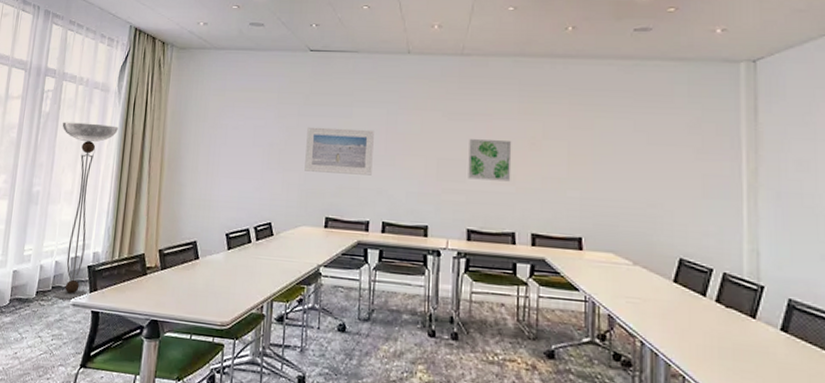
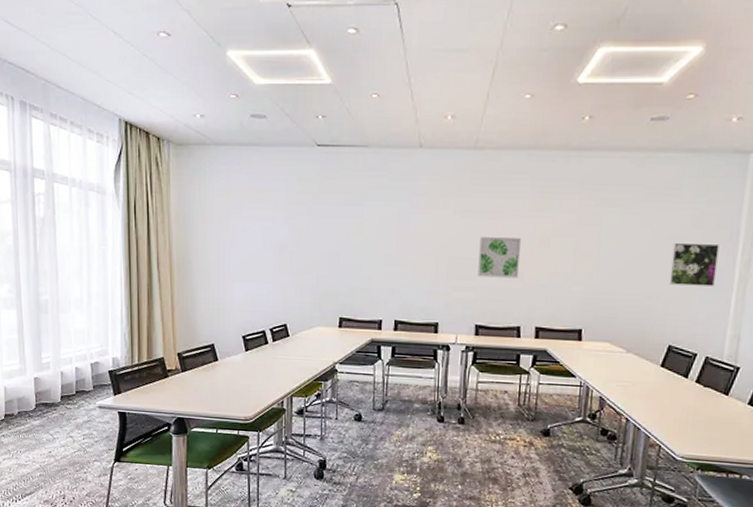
floor lamp: present [54,122,118,301] -> none [60,227,121,404]
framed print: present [304,126,374,176] -> none [317,227,386,276]
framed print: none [672,150,721,195] -> present [669,243,719,286]

